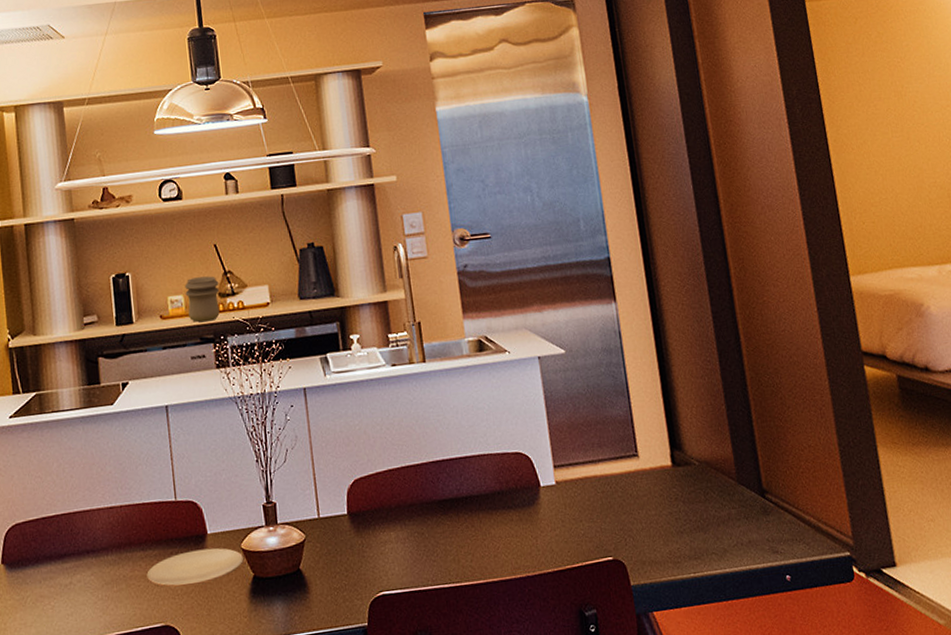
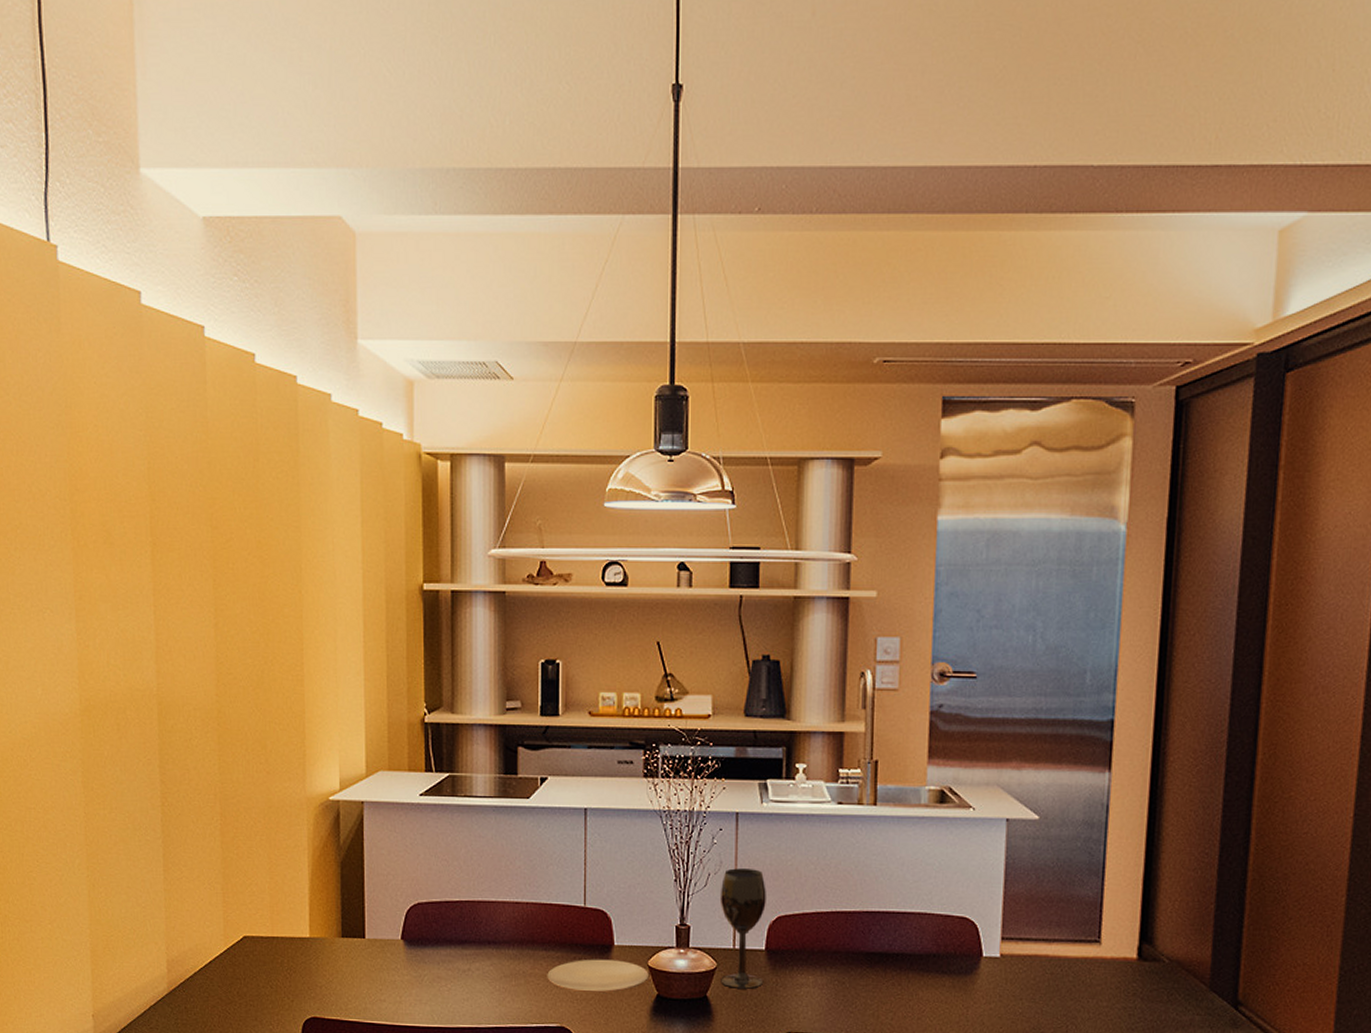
jar: present [184,276,220,322] -> none [619,676,658,726]
wine glass: none [298,438,351,557] -> present [719,868,768,989]

